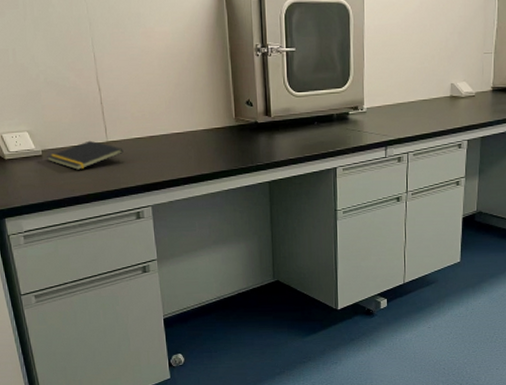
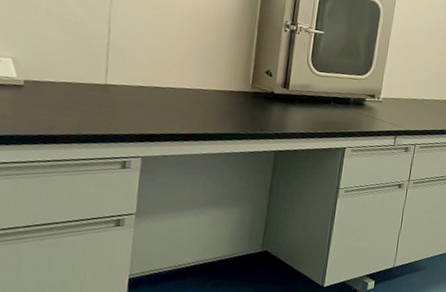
notepad: present [47,140,124,170] -> none [29,79,123,108]

